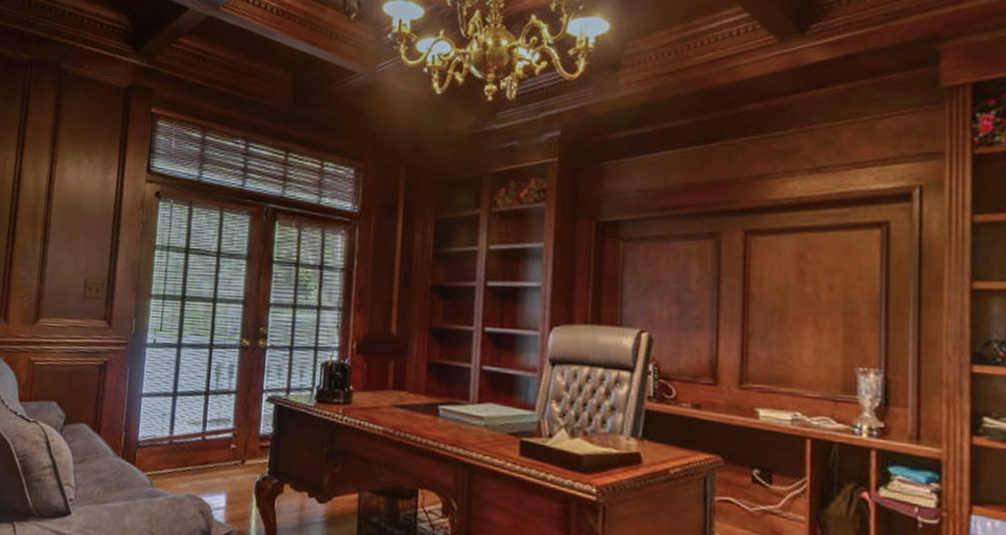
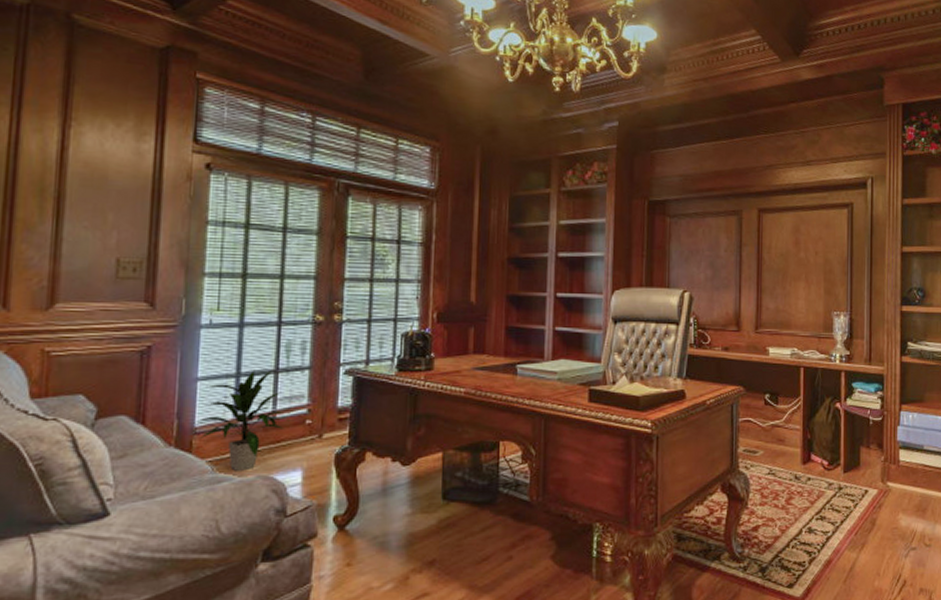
indoor plant: none [139,390,212,488] -> present [195,370,284,471]

